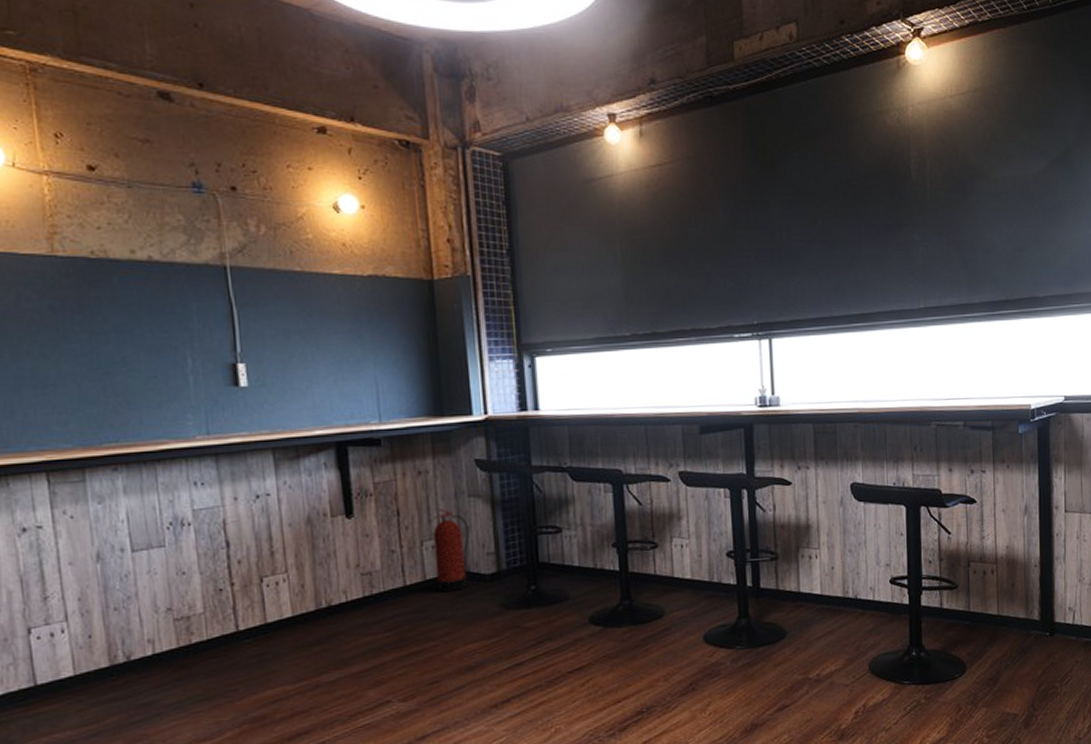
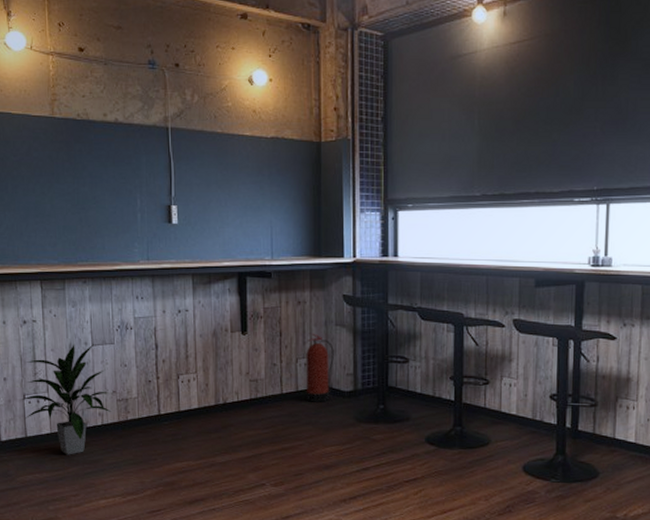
indoor plant: none [24,550,167,702] -> present [21,344,112,455]

